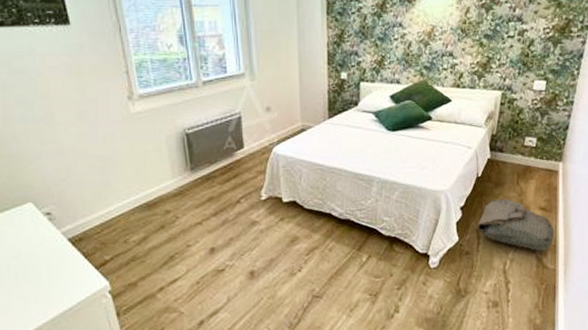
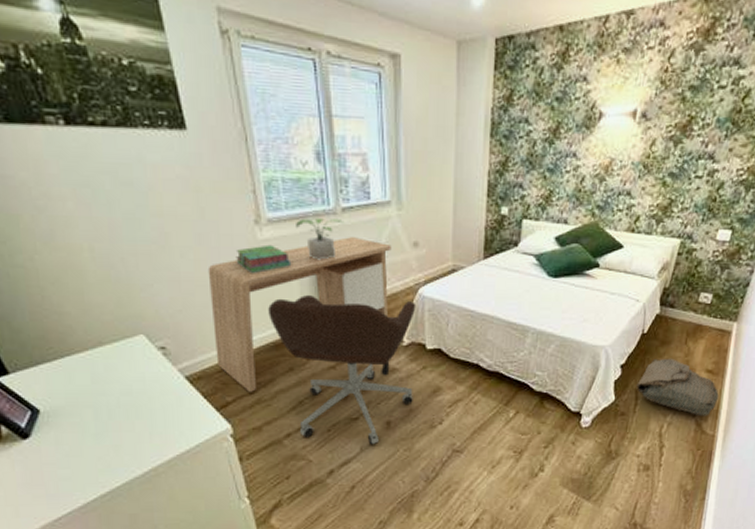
desk: none [88,106,247,250] -> present [208,237,392,392]
stack of books: none [112,117,161,144] -> present [235,244,292,274]
office chair: none [141,159,273,295] -> present [268,295,416,445]
potted plant: none [164,91,205,128] -> present [296,218,345,260]

